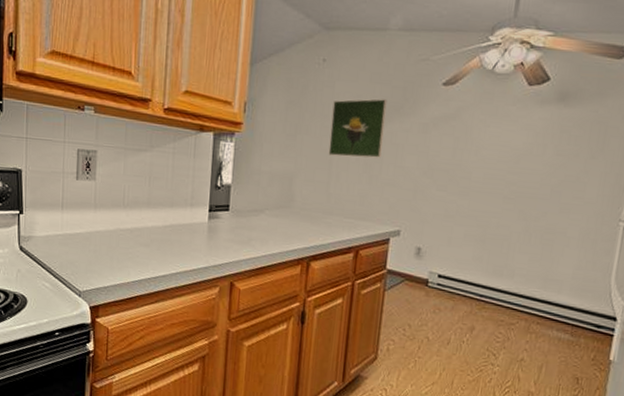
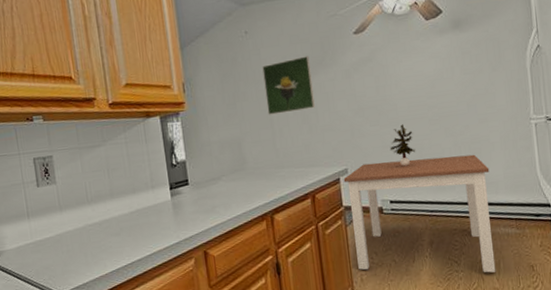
dining table: none [387,229,558,375] -> present [343,154,496,273]
potted plant: none [451,195,482,242] -> present [389,124,416,167]

